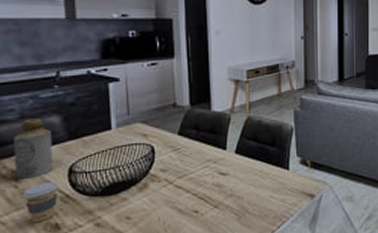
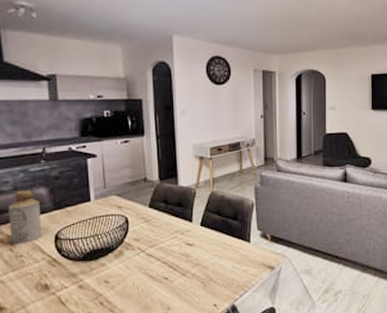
coffee cup: present [22,181,59,223] -> none [17,246,47,283]

